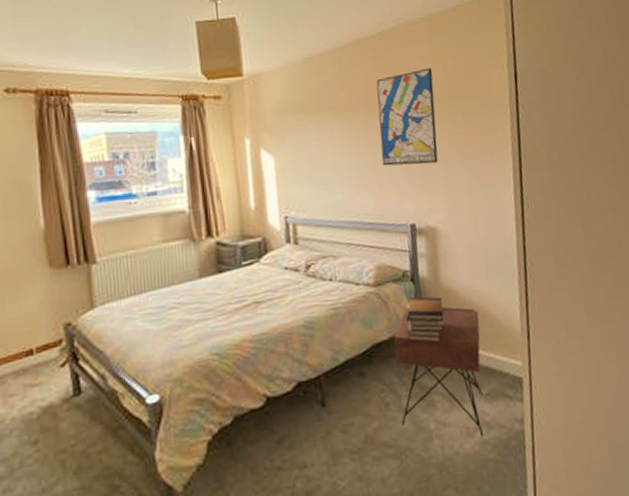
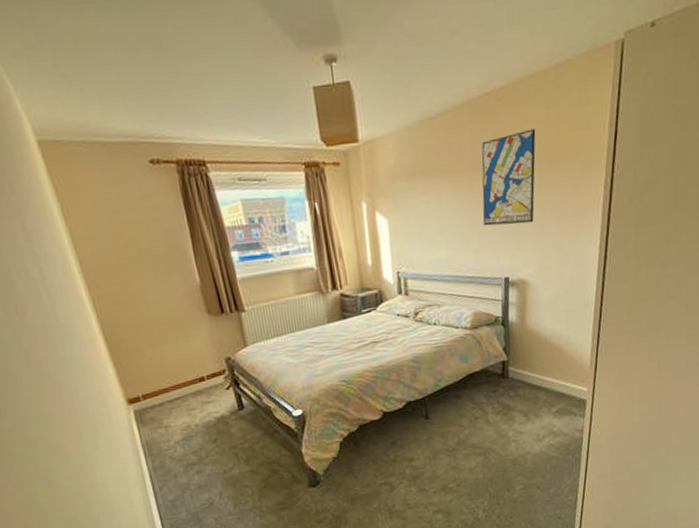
nightstand: present [393,307,484,437] -> none [484,345,556,442]
book stack: present [405,296,445,343] -> none [495,337,527,374]

